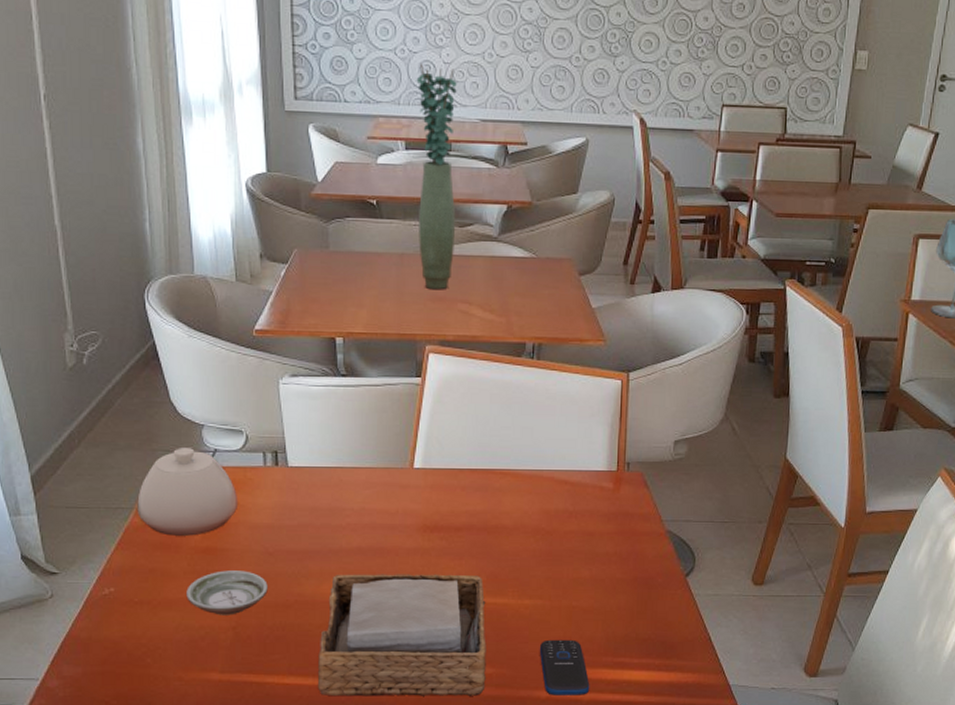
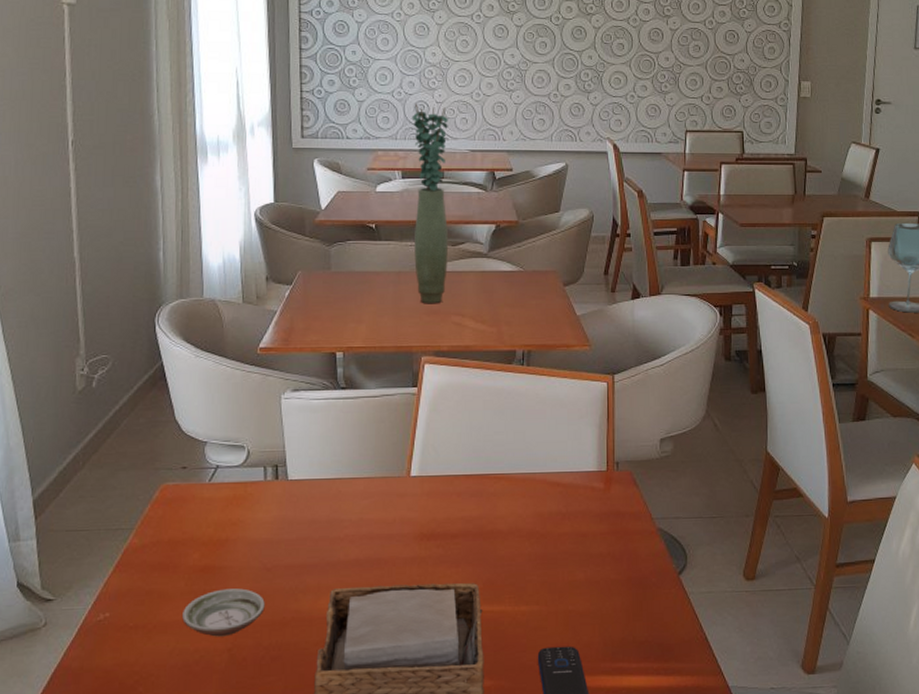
sugar bowl: present [137,448,239,536] -> none [137,465,238,555]

